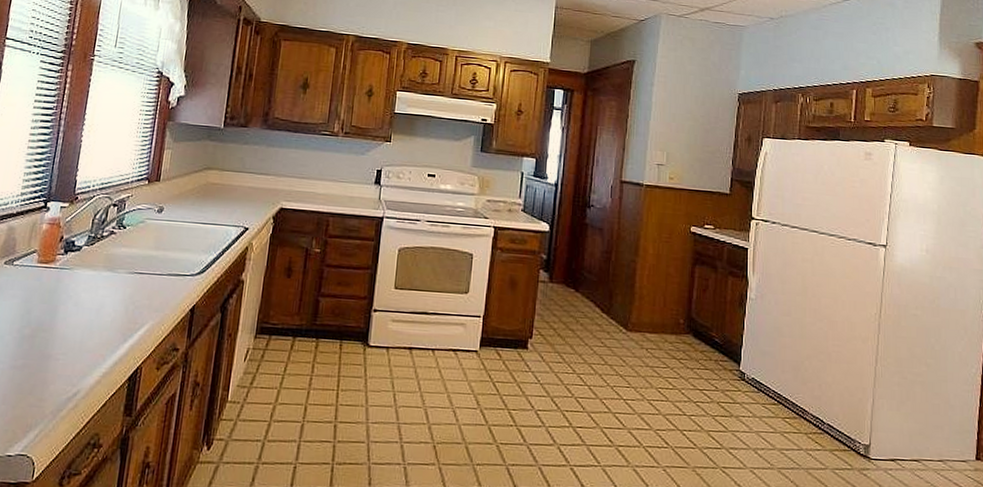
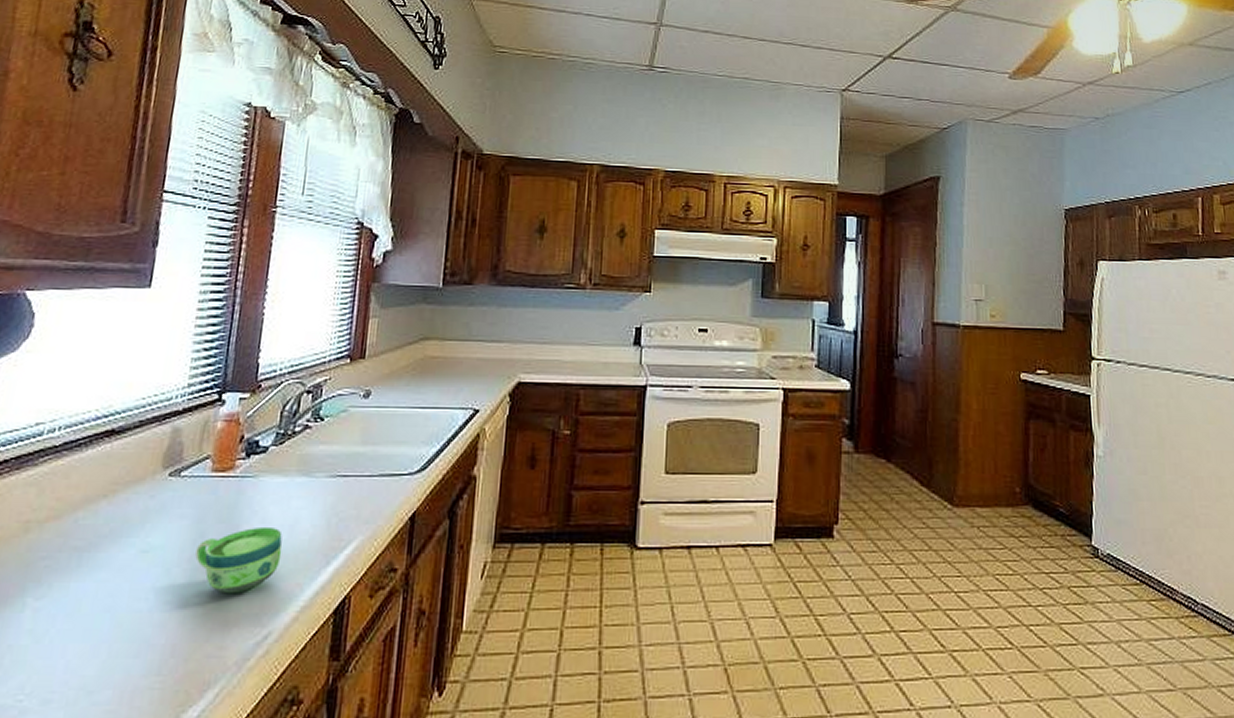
cup: none [23,308,91,359] -> present [195,526,283,594]

